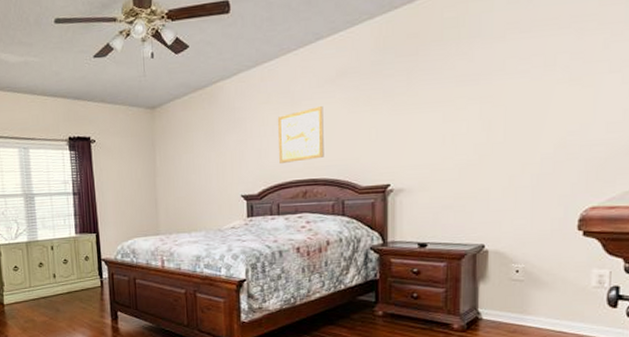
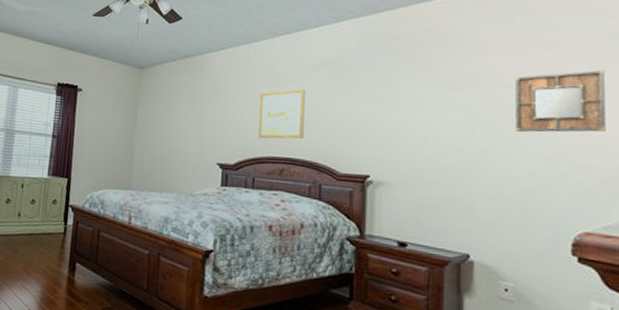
home mirror: none [531,39,620,119] -> present [516,69,606,133]

